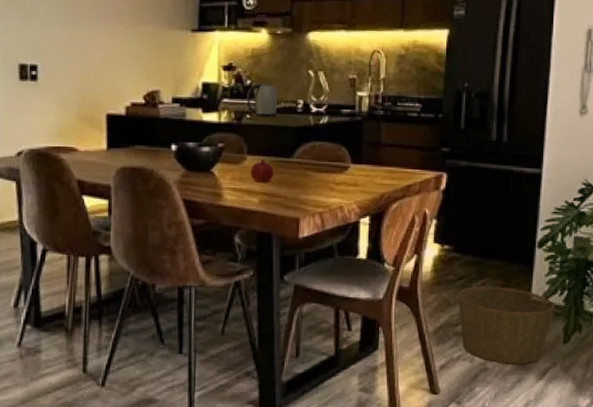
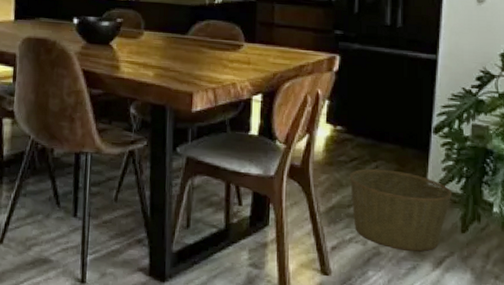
fruit: present [250,159,274,183] -> none [146,35,170,57]

